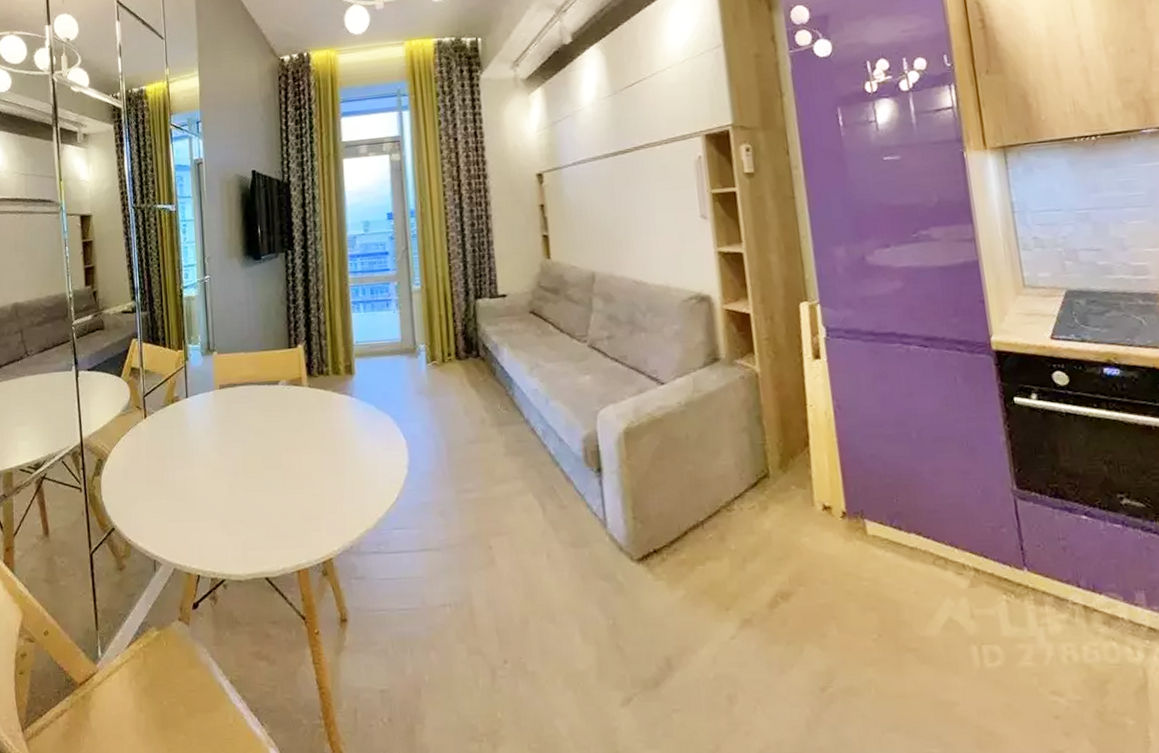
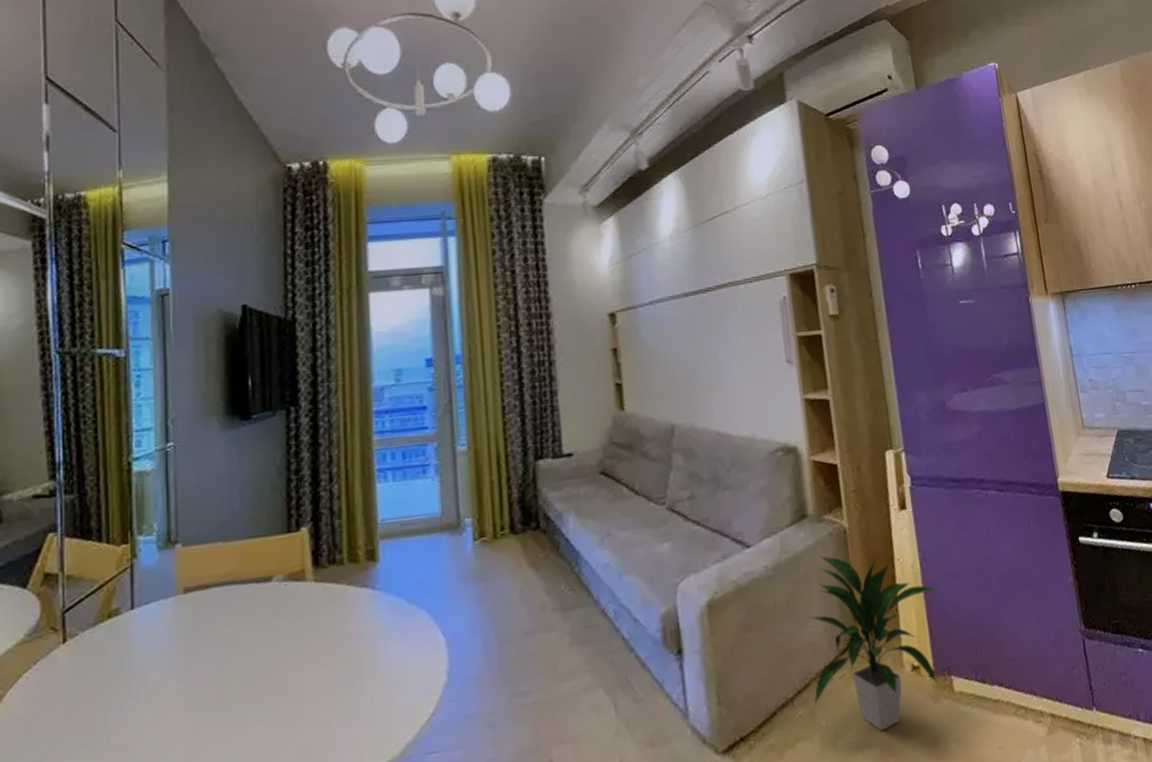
indoor plant: none [721,397,854,561] -> present [810,556,939,731]

